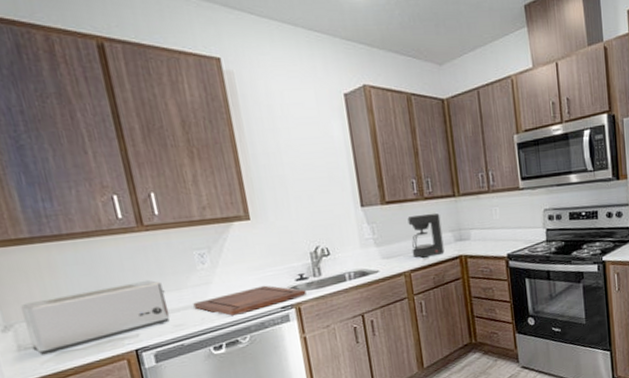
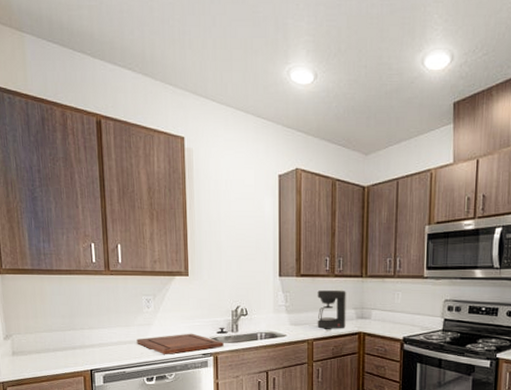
toaster: present [21,279,171,355] -> none [19,314,119,362]

